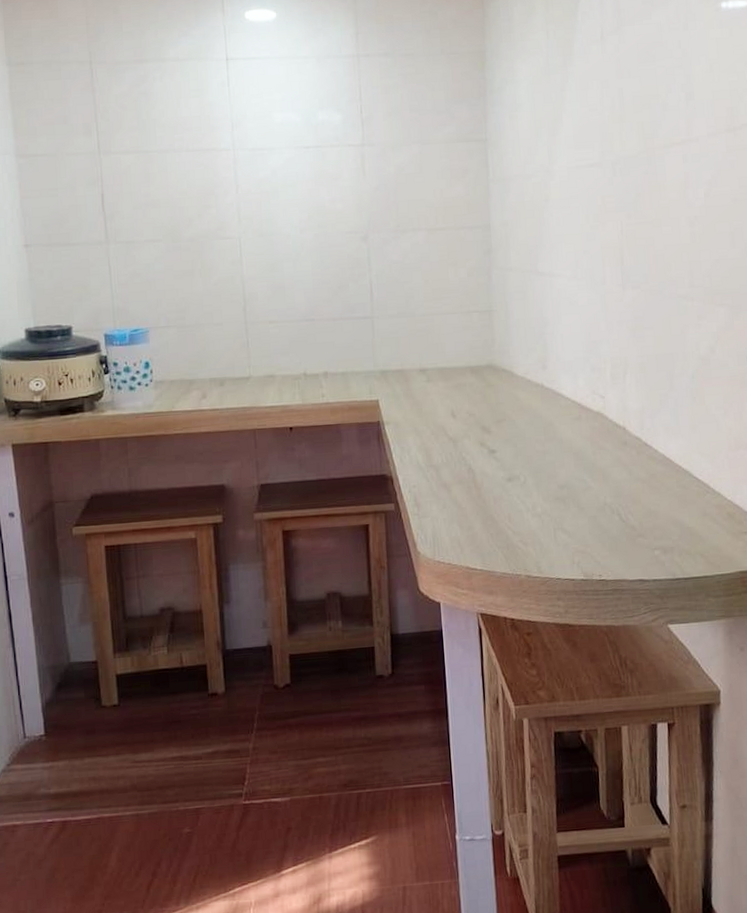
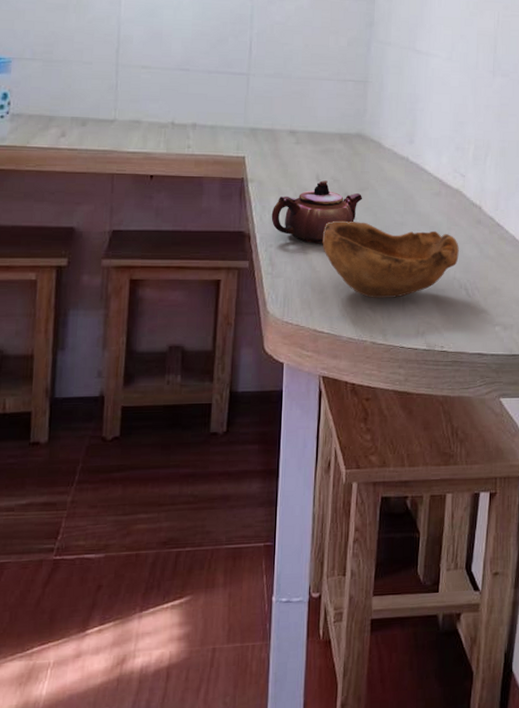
teapot: none [411,416,501,481] -> present [271,180,363,244]
bowl: none [464,454,608,531] -> present [322,220,459,298]

